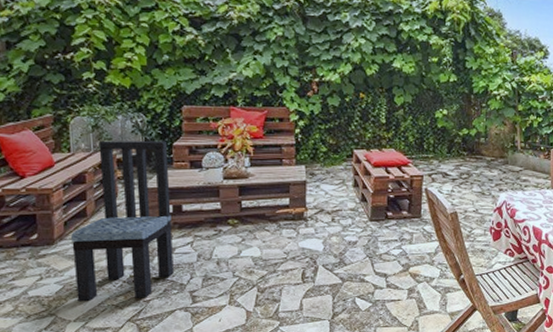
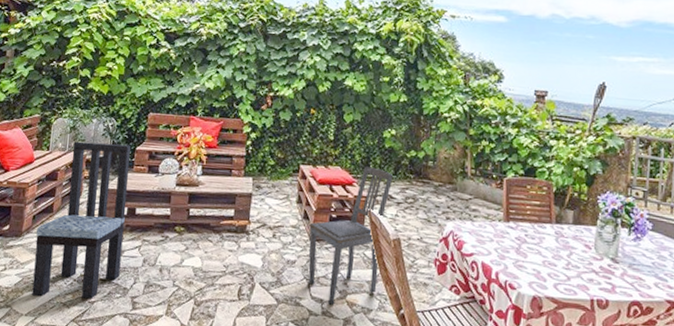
dining chair: none [368,147,448,278] -> present [308,166,394,305]

